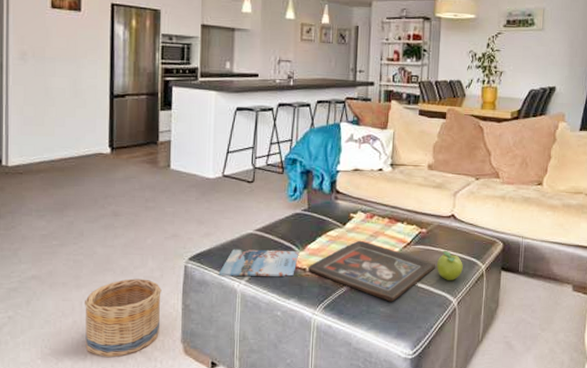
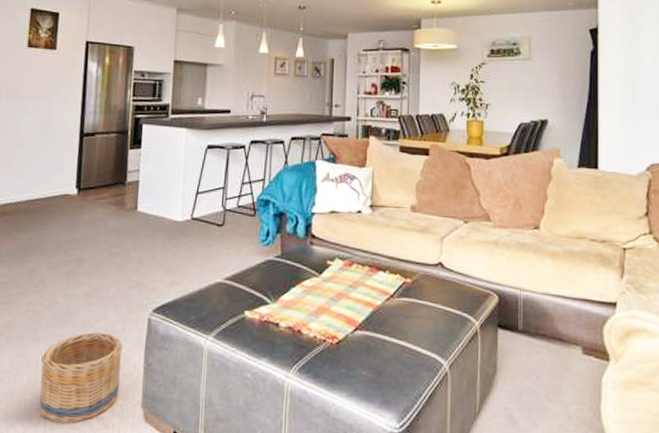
magazine: present [218,249,300,278] -> none [184,300,272,334]
religious icon: present [307,240,436,302] -> none [280,291,423,364]
fruit: present [437,250,463,281] -> none [424,303,454,340]

